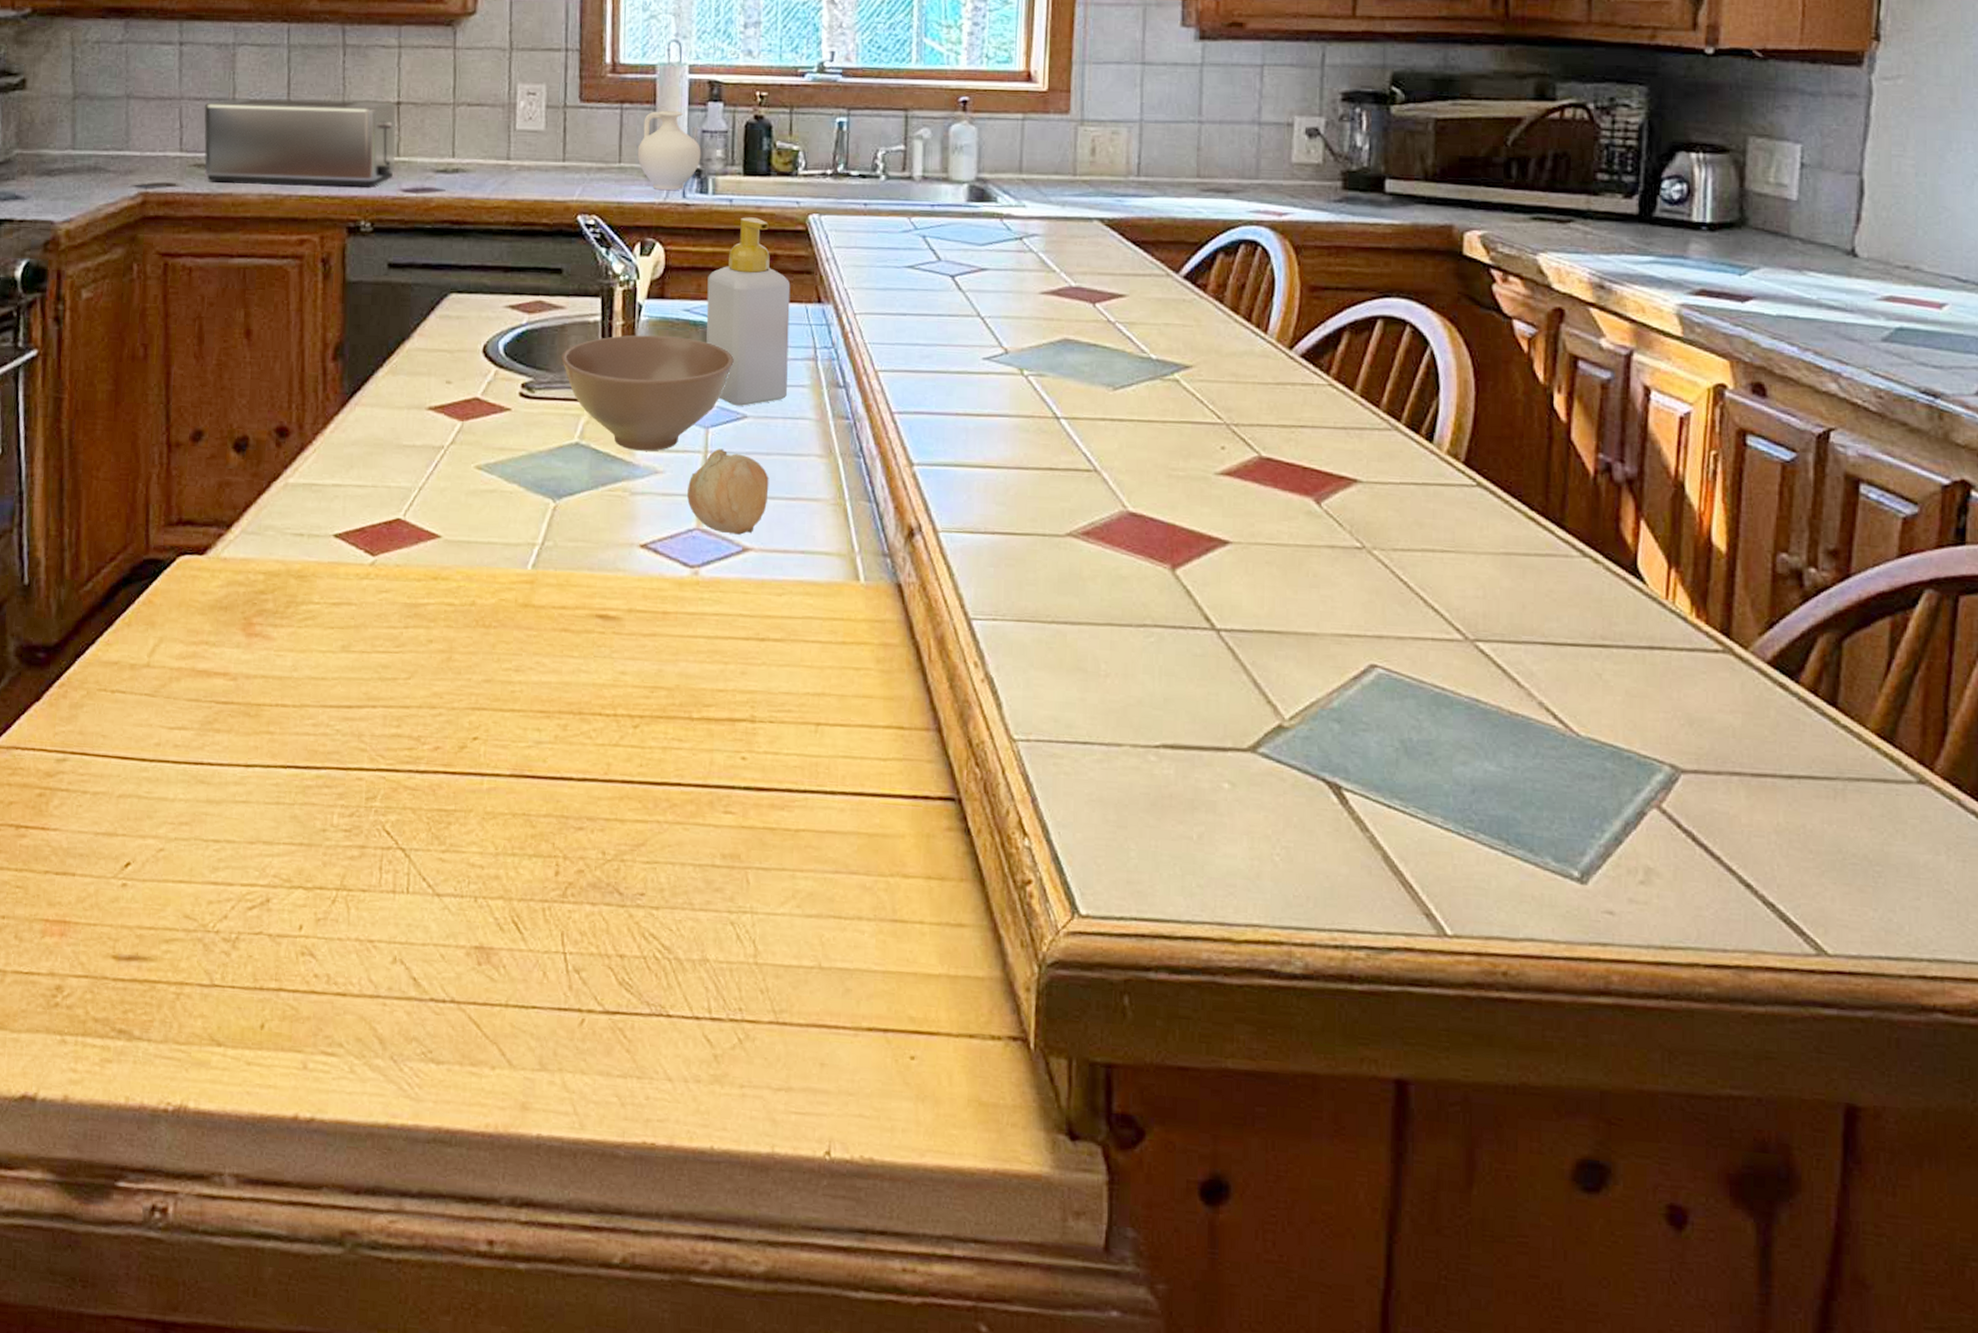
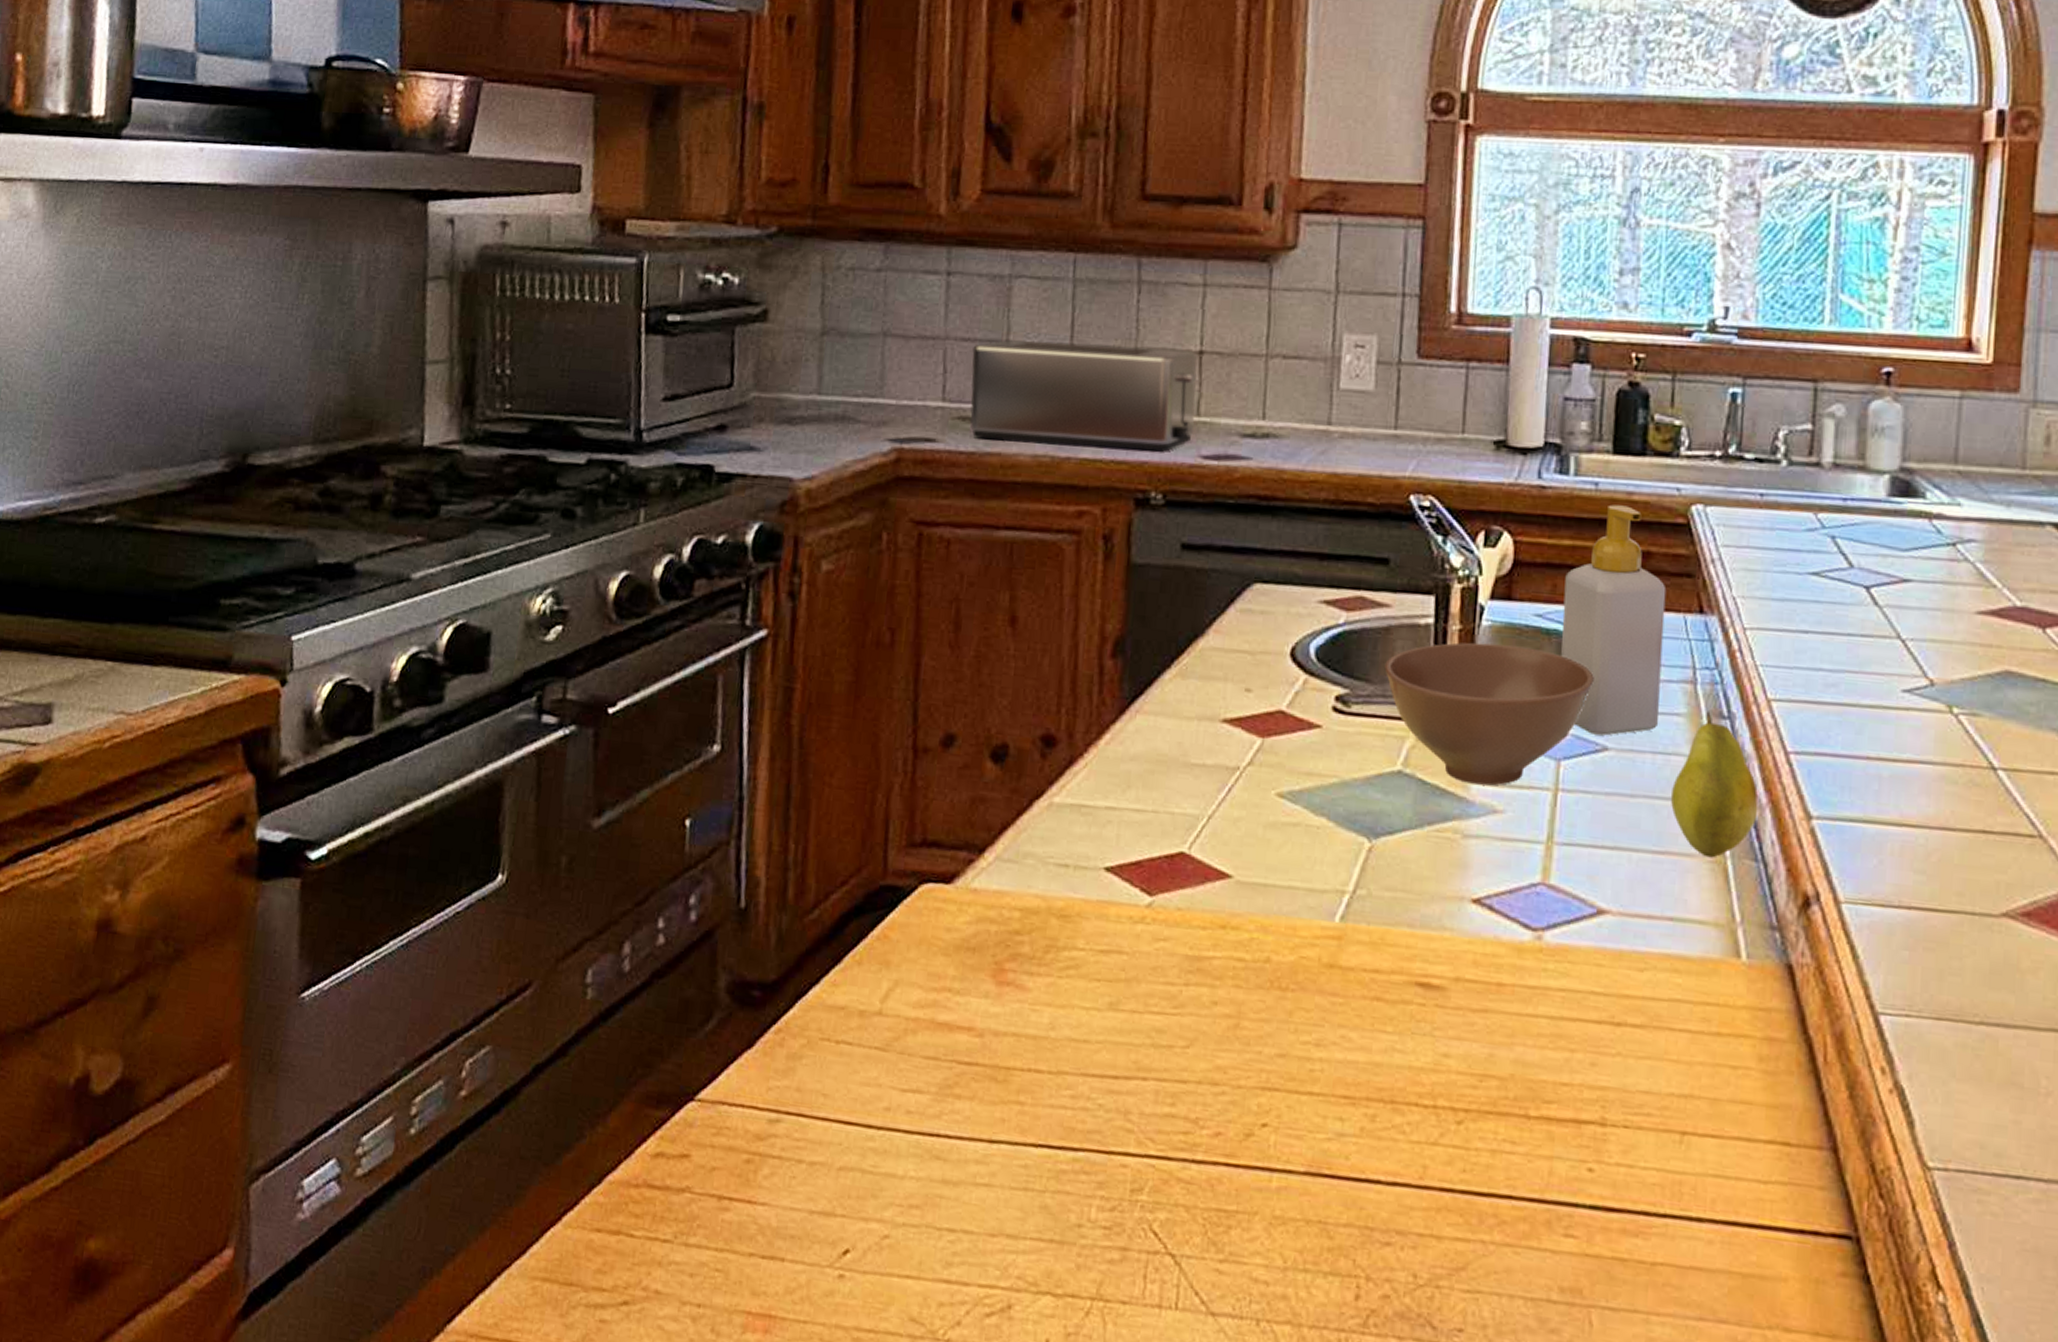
ceramic jug: present [637,110,702,191] -> none [1484,371,1563,470]
onion: present [687,449,769,535] -> none [1531,786,1633,894]
fruit: none [799,382,870,501] -> present [1670,711,1759,858]

